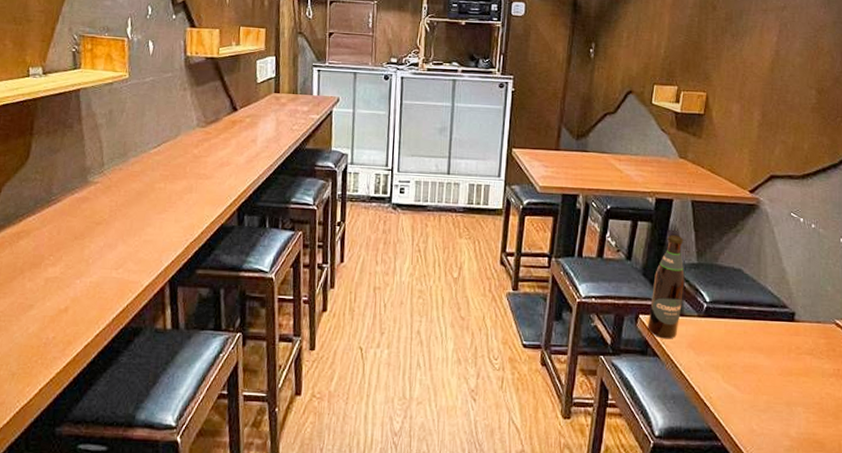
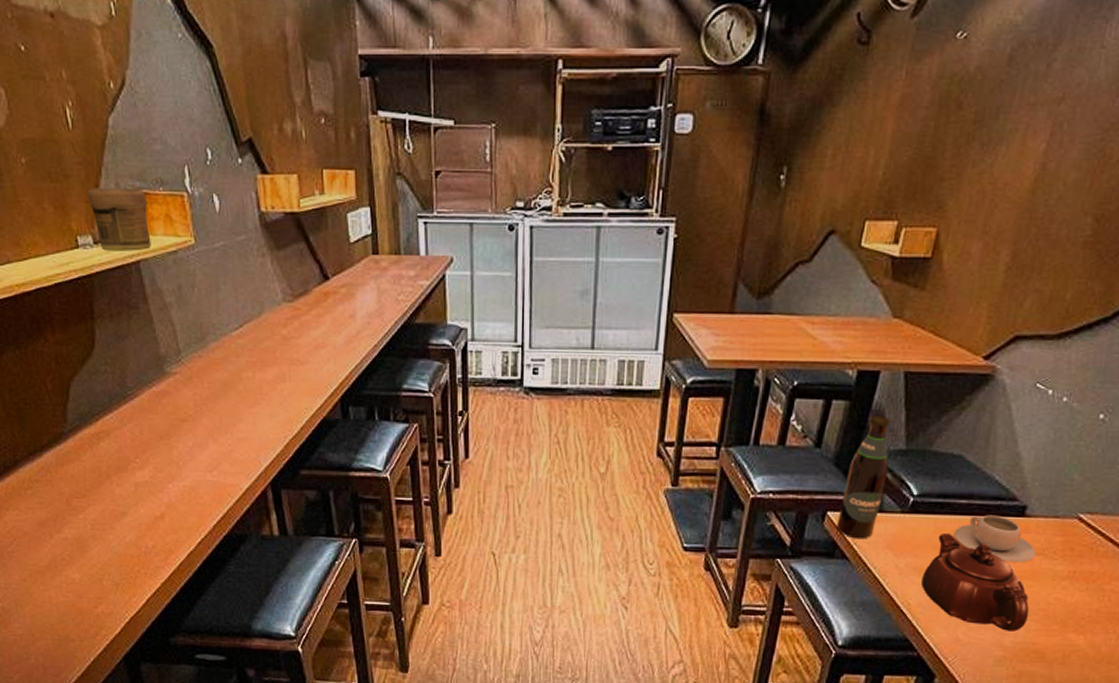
jar: none [43,31,93,82] -> present [87,188,151,251]
teapot: none [719,335,808,423] -> present [921,534,1030,632]
teacup: none [741,319,807,362] -> present [954,515,1037,563]

